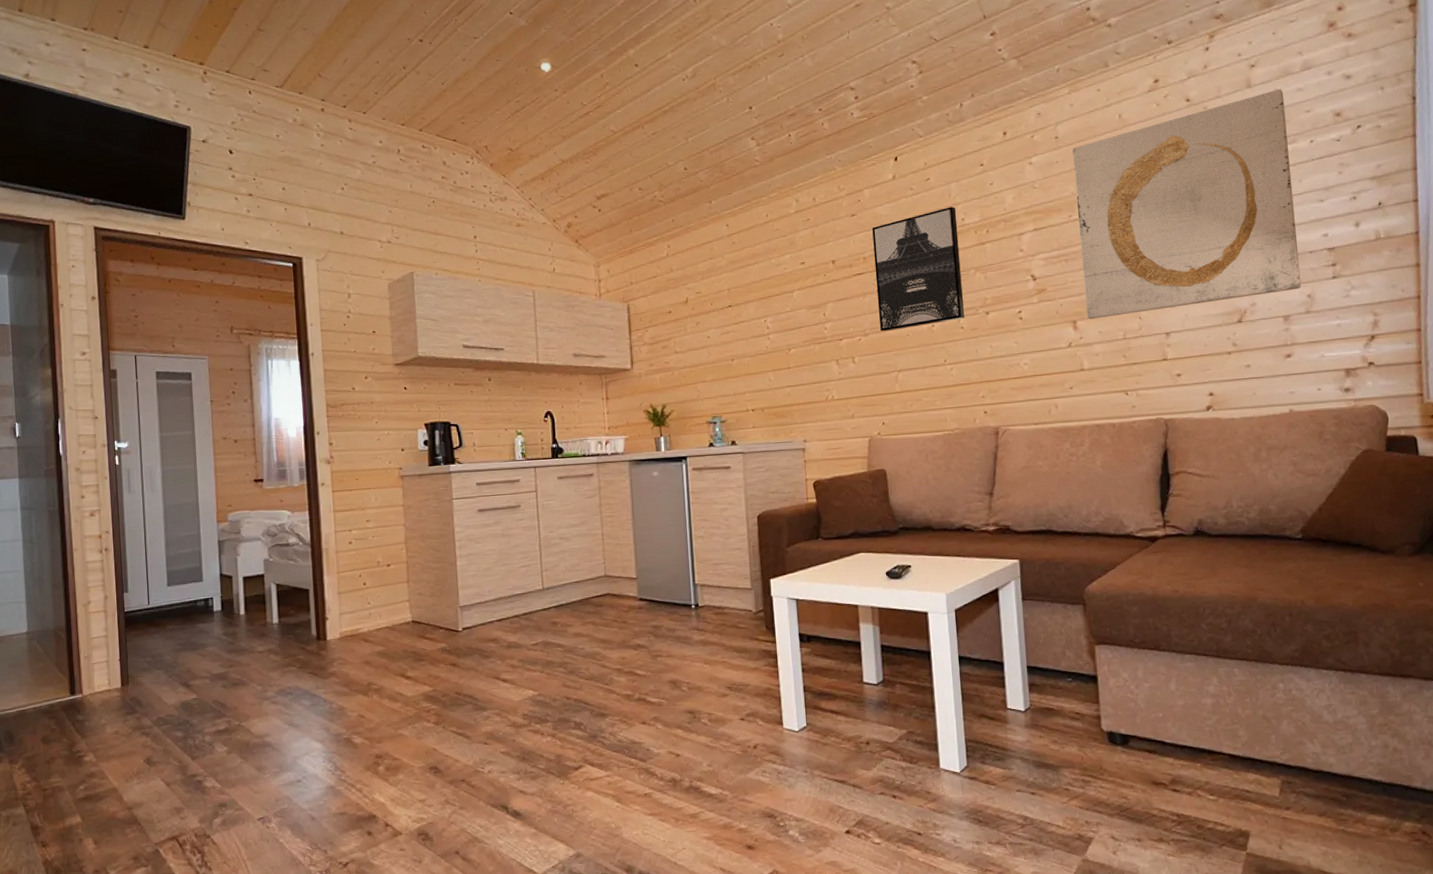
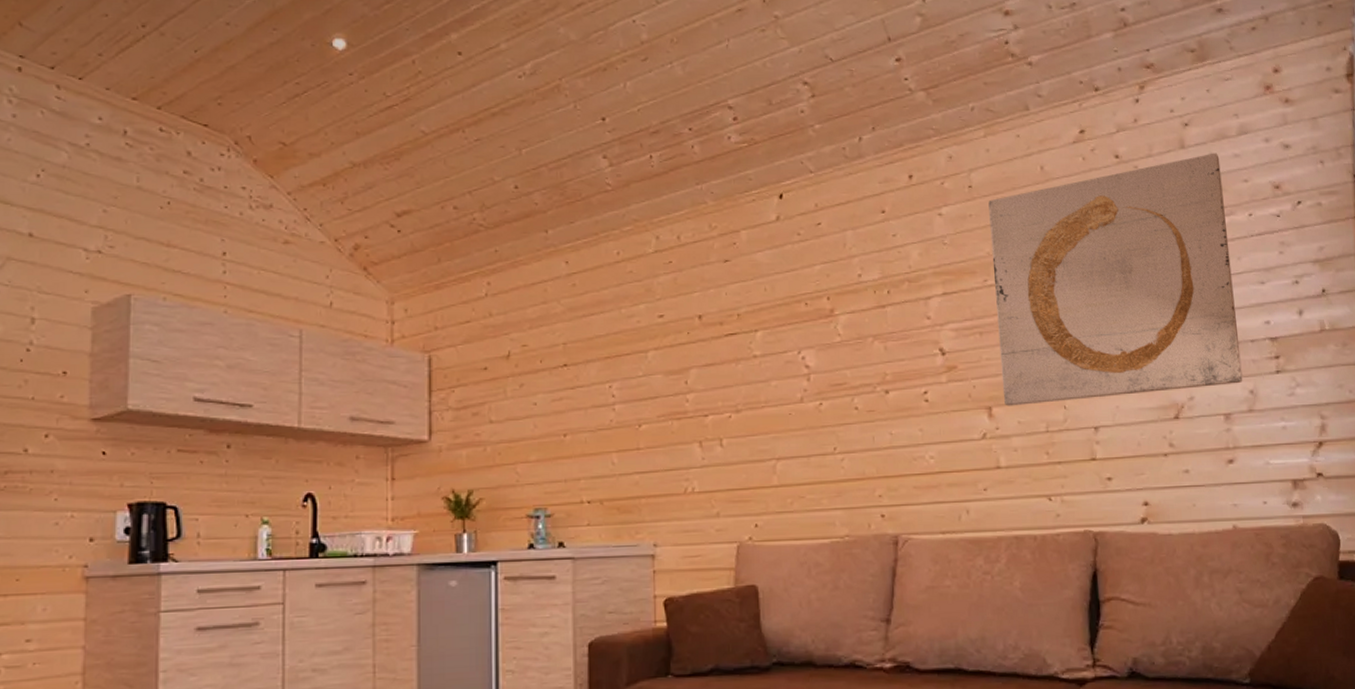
wall art: present [872,207,965,332] -> none [749,259,860,409]

